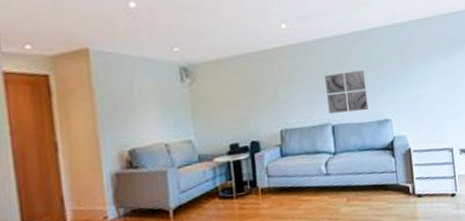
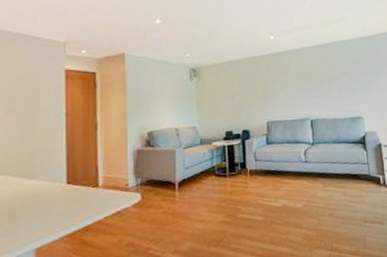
wall art: present [325,70,369,114] -> none [305,74,343,110]

